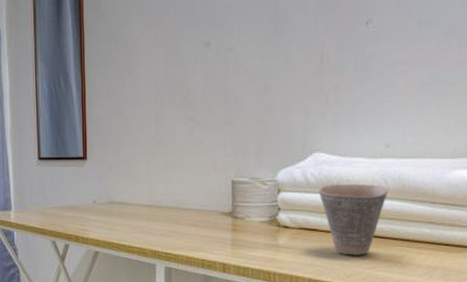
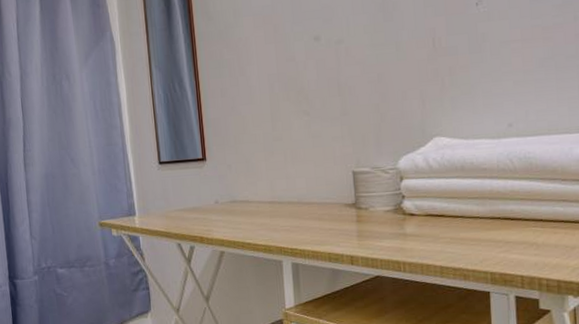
cup: present [318,184,388,255] -> none [442,165,515,240]

